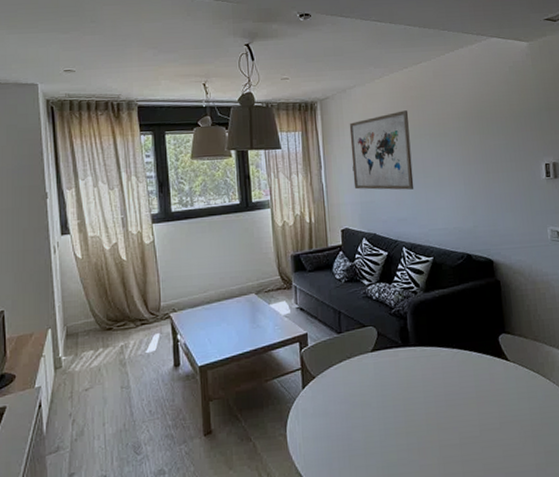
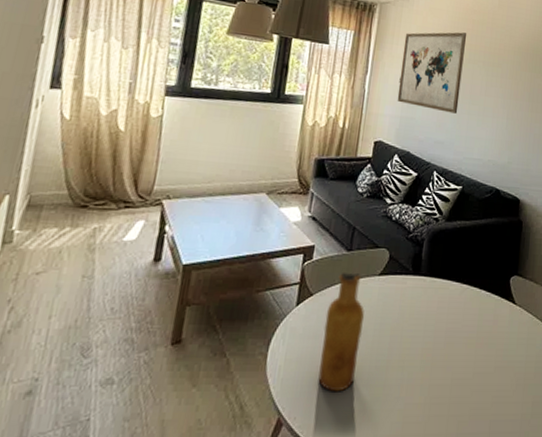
vase: none [330,352,368,462] -> present [318,272,365,392]

